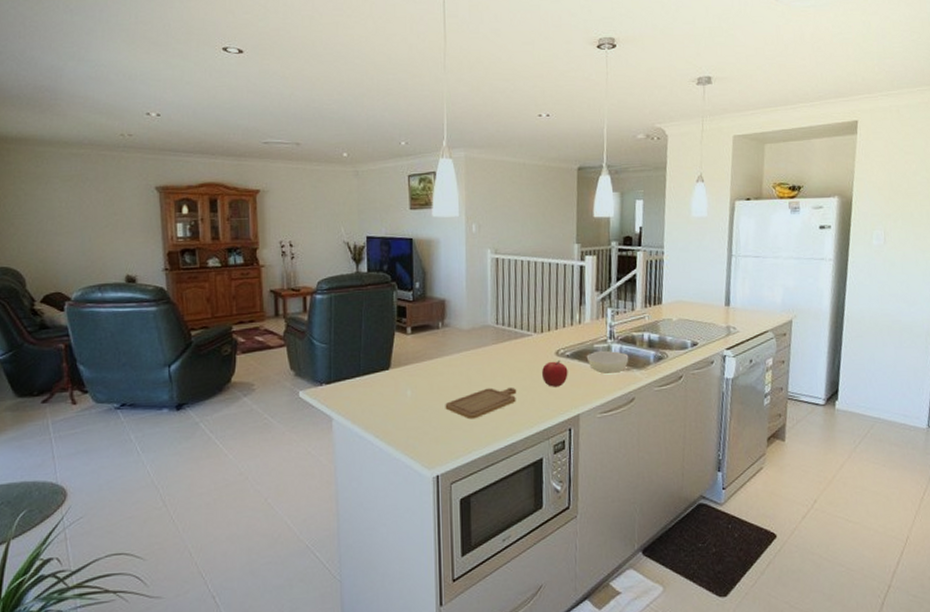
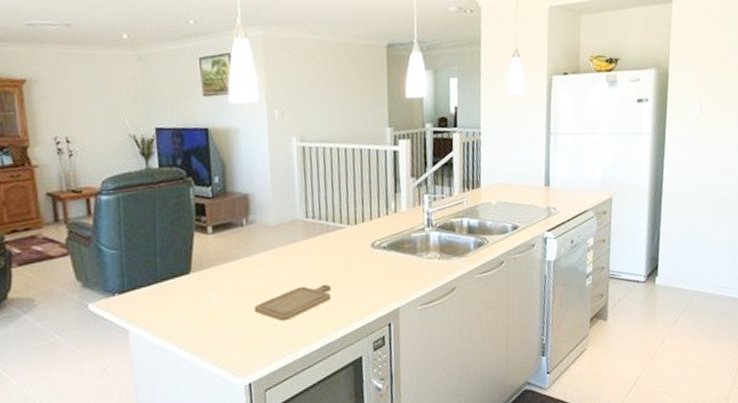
fruit: present [542,361,568,388] -> none [357,253,386,282]
bowl: present [586,350,629,375] -> none [404,239,449,265]

